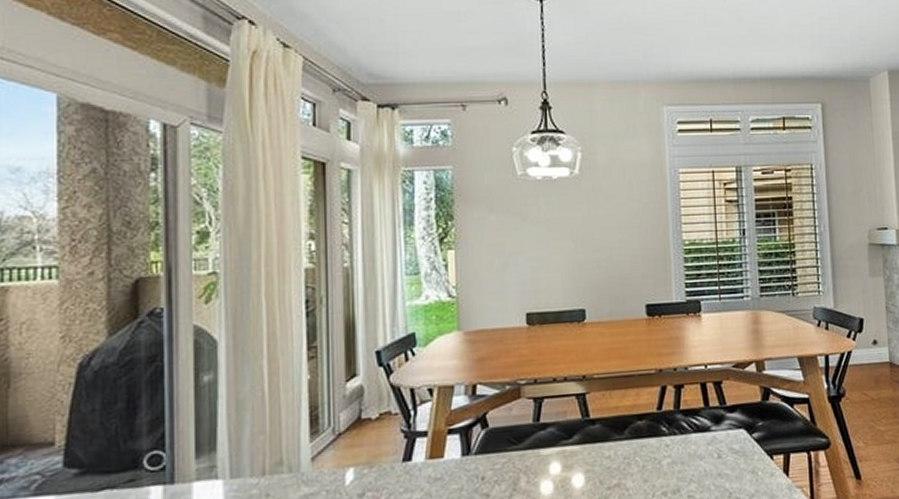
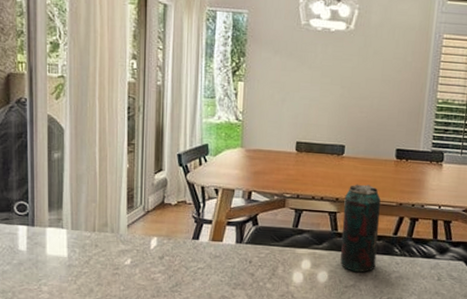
beverage can: none [593,353,642,466] -> present [340,184,381,272]

